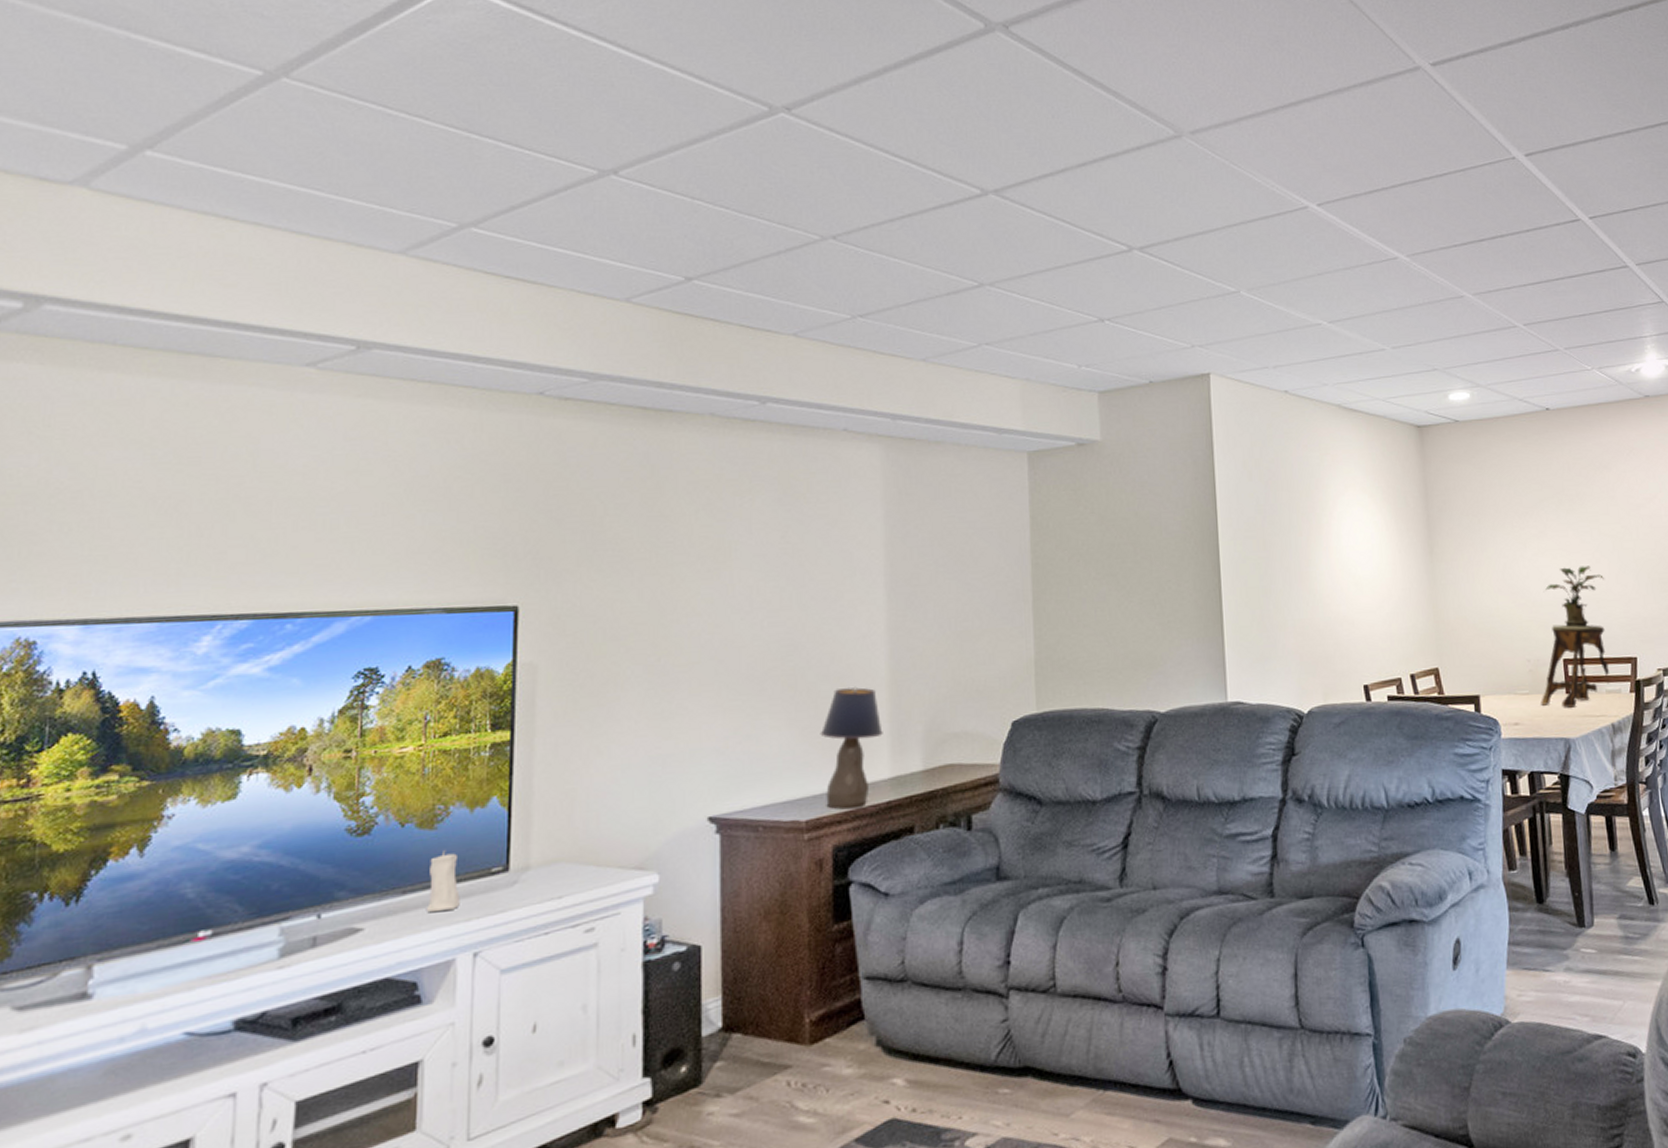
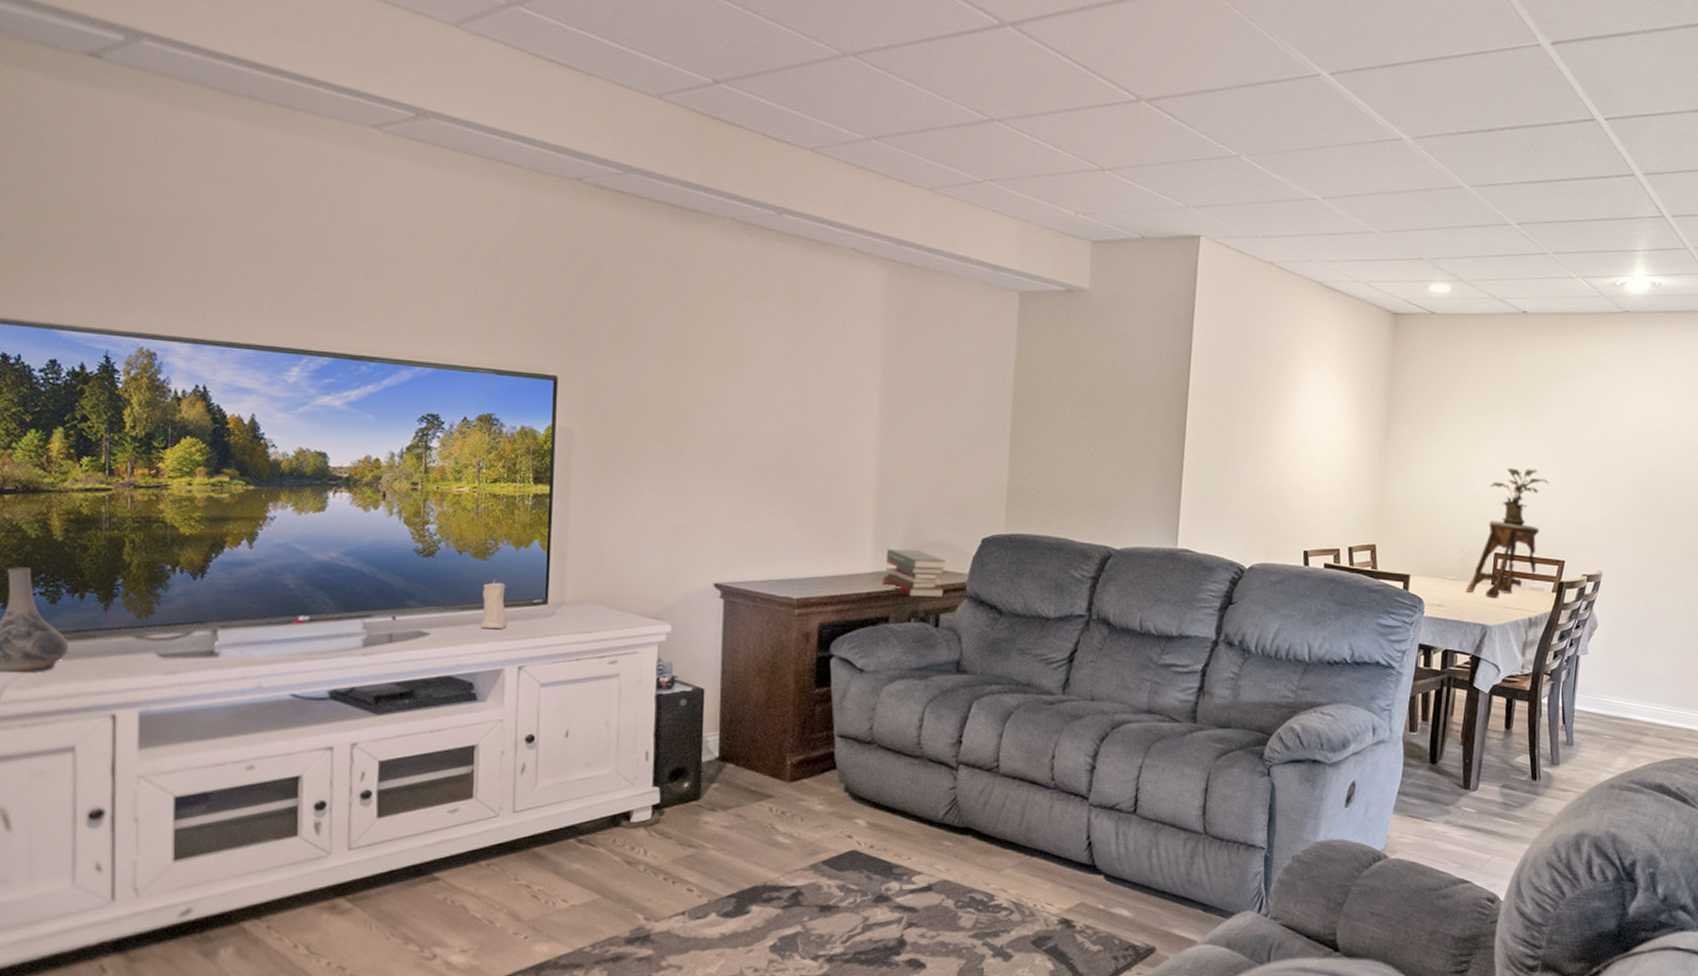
table lamp: present [820,686,883,811] -> none [813,488,868,596]
books: none [904,745,975,800] -> present [883,549,946,598]

